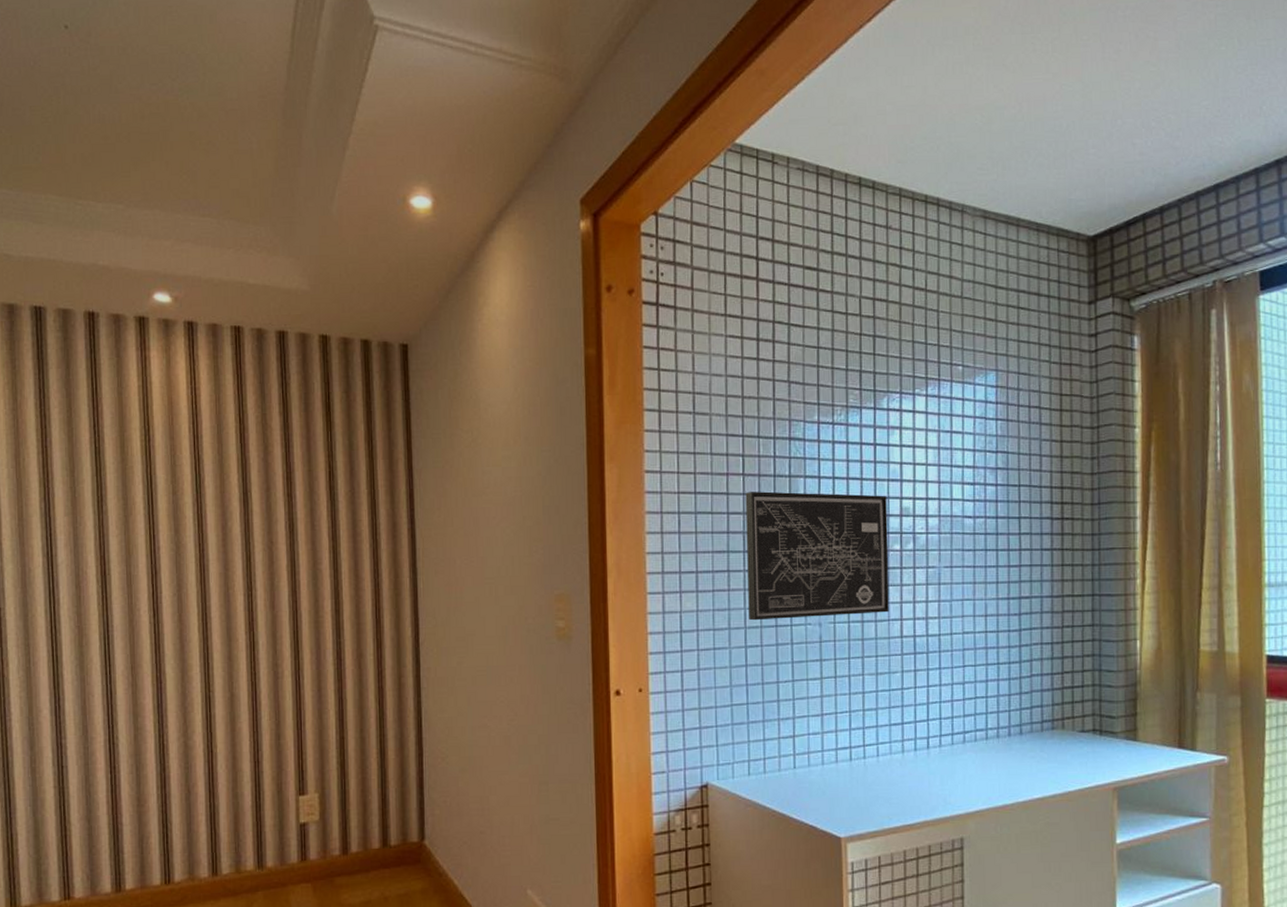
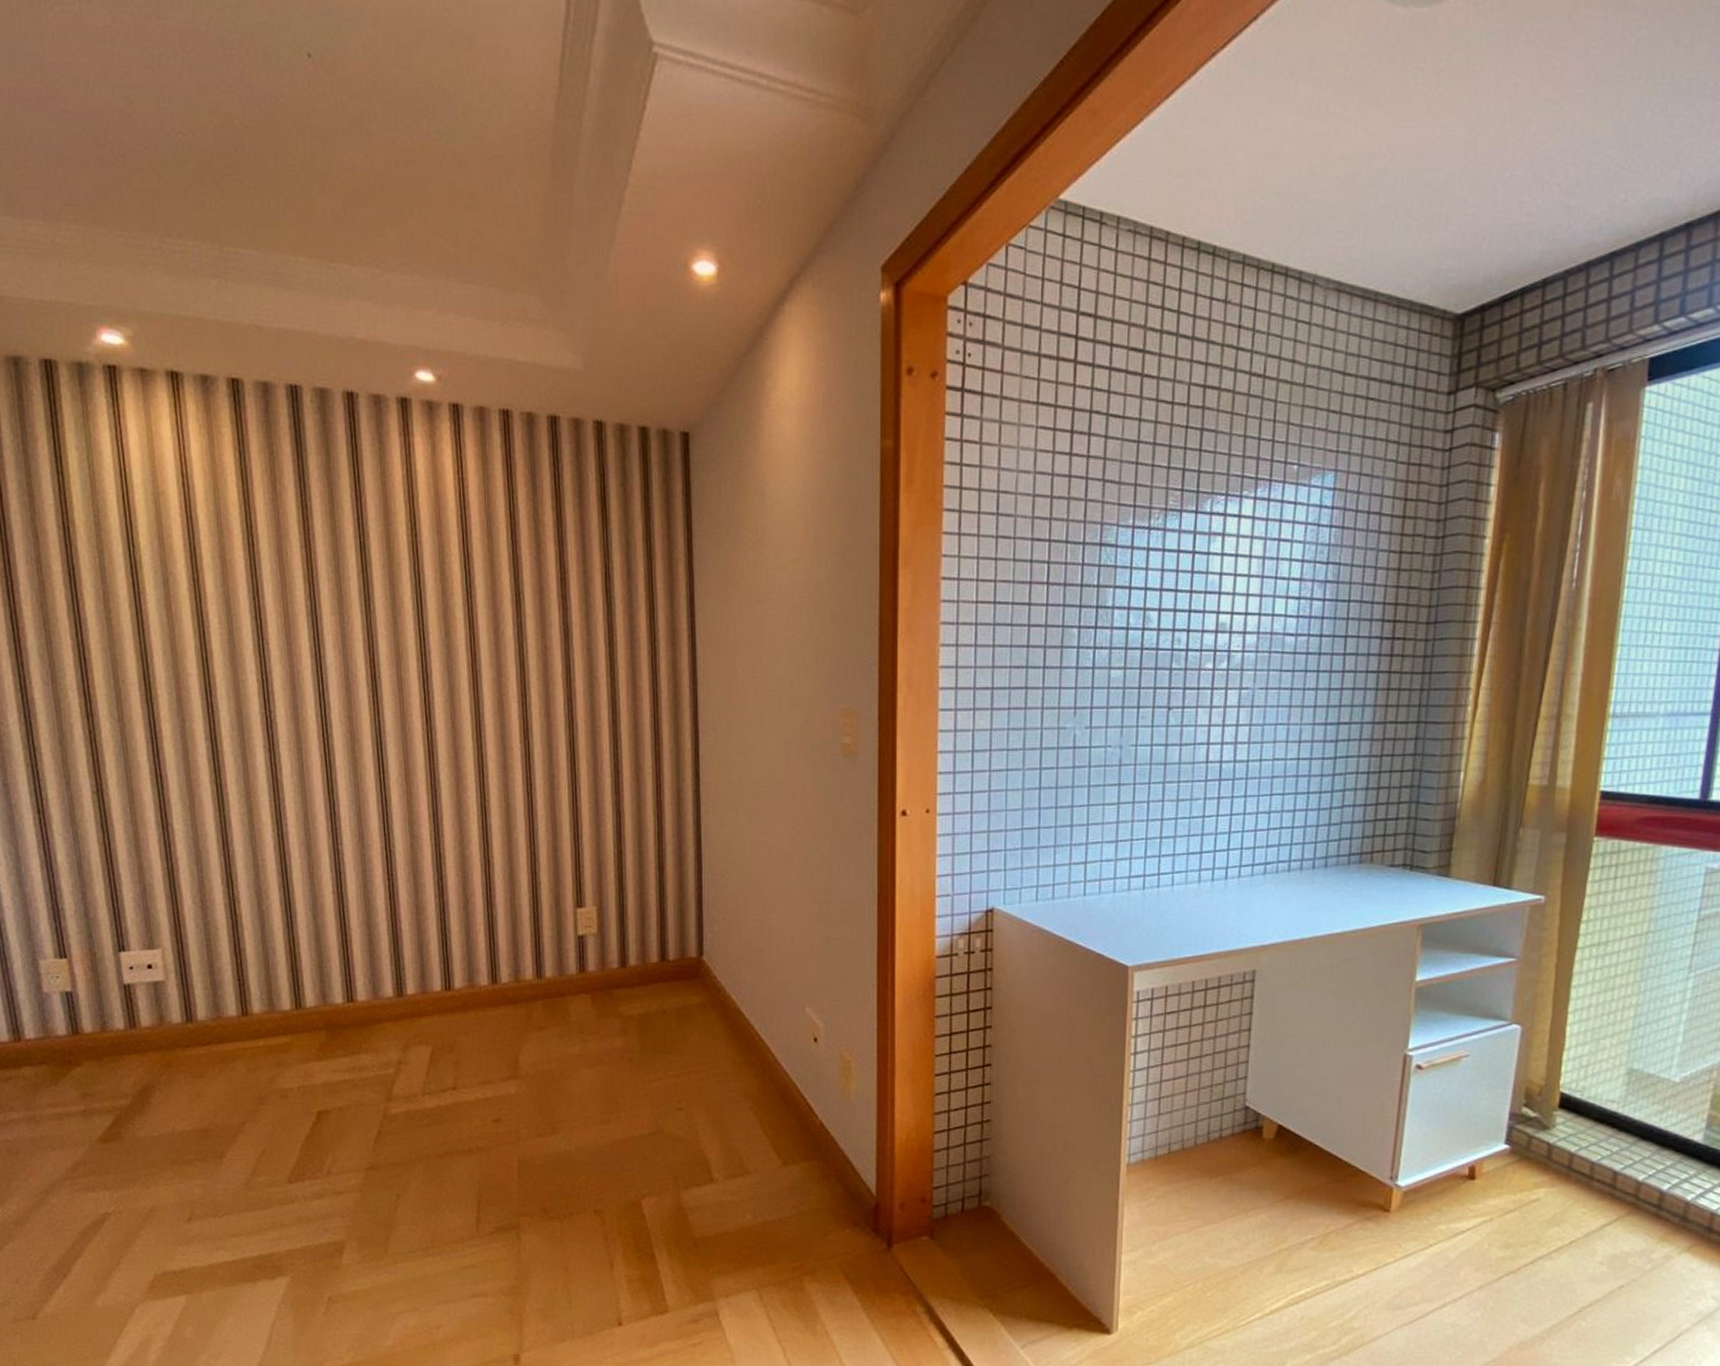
wall art: present [745,491,889,621] -> none [1045,602,1202,741]

